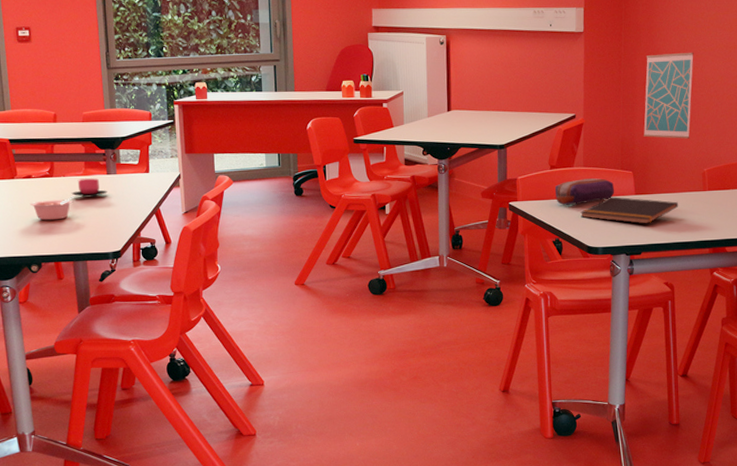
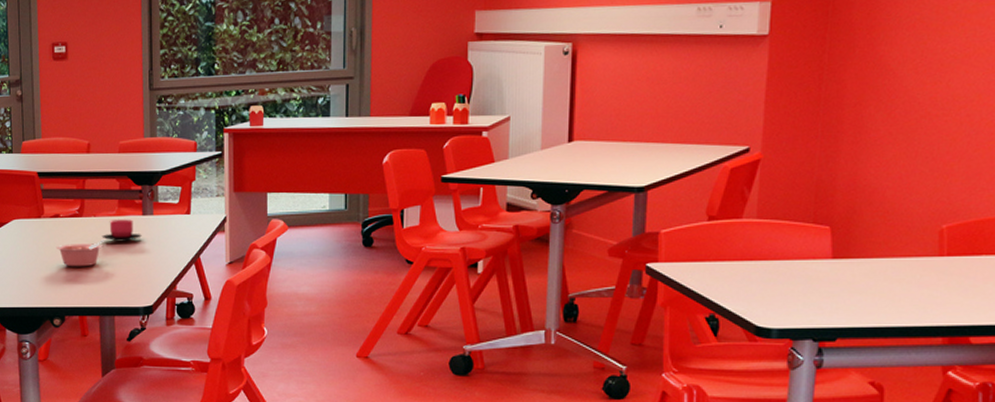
pencil case: present [554,178,615,205] -> none [712,235,802,269]
notepad: present [580,196,679,224] -> none [748,260,899,300]
wall art: present [643,52,694,139] -> none [849,60,937,182]

